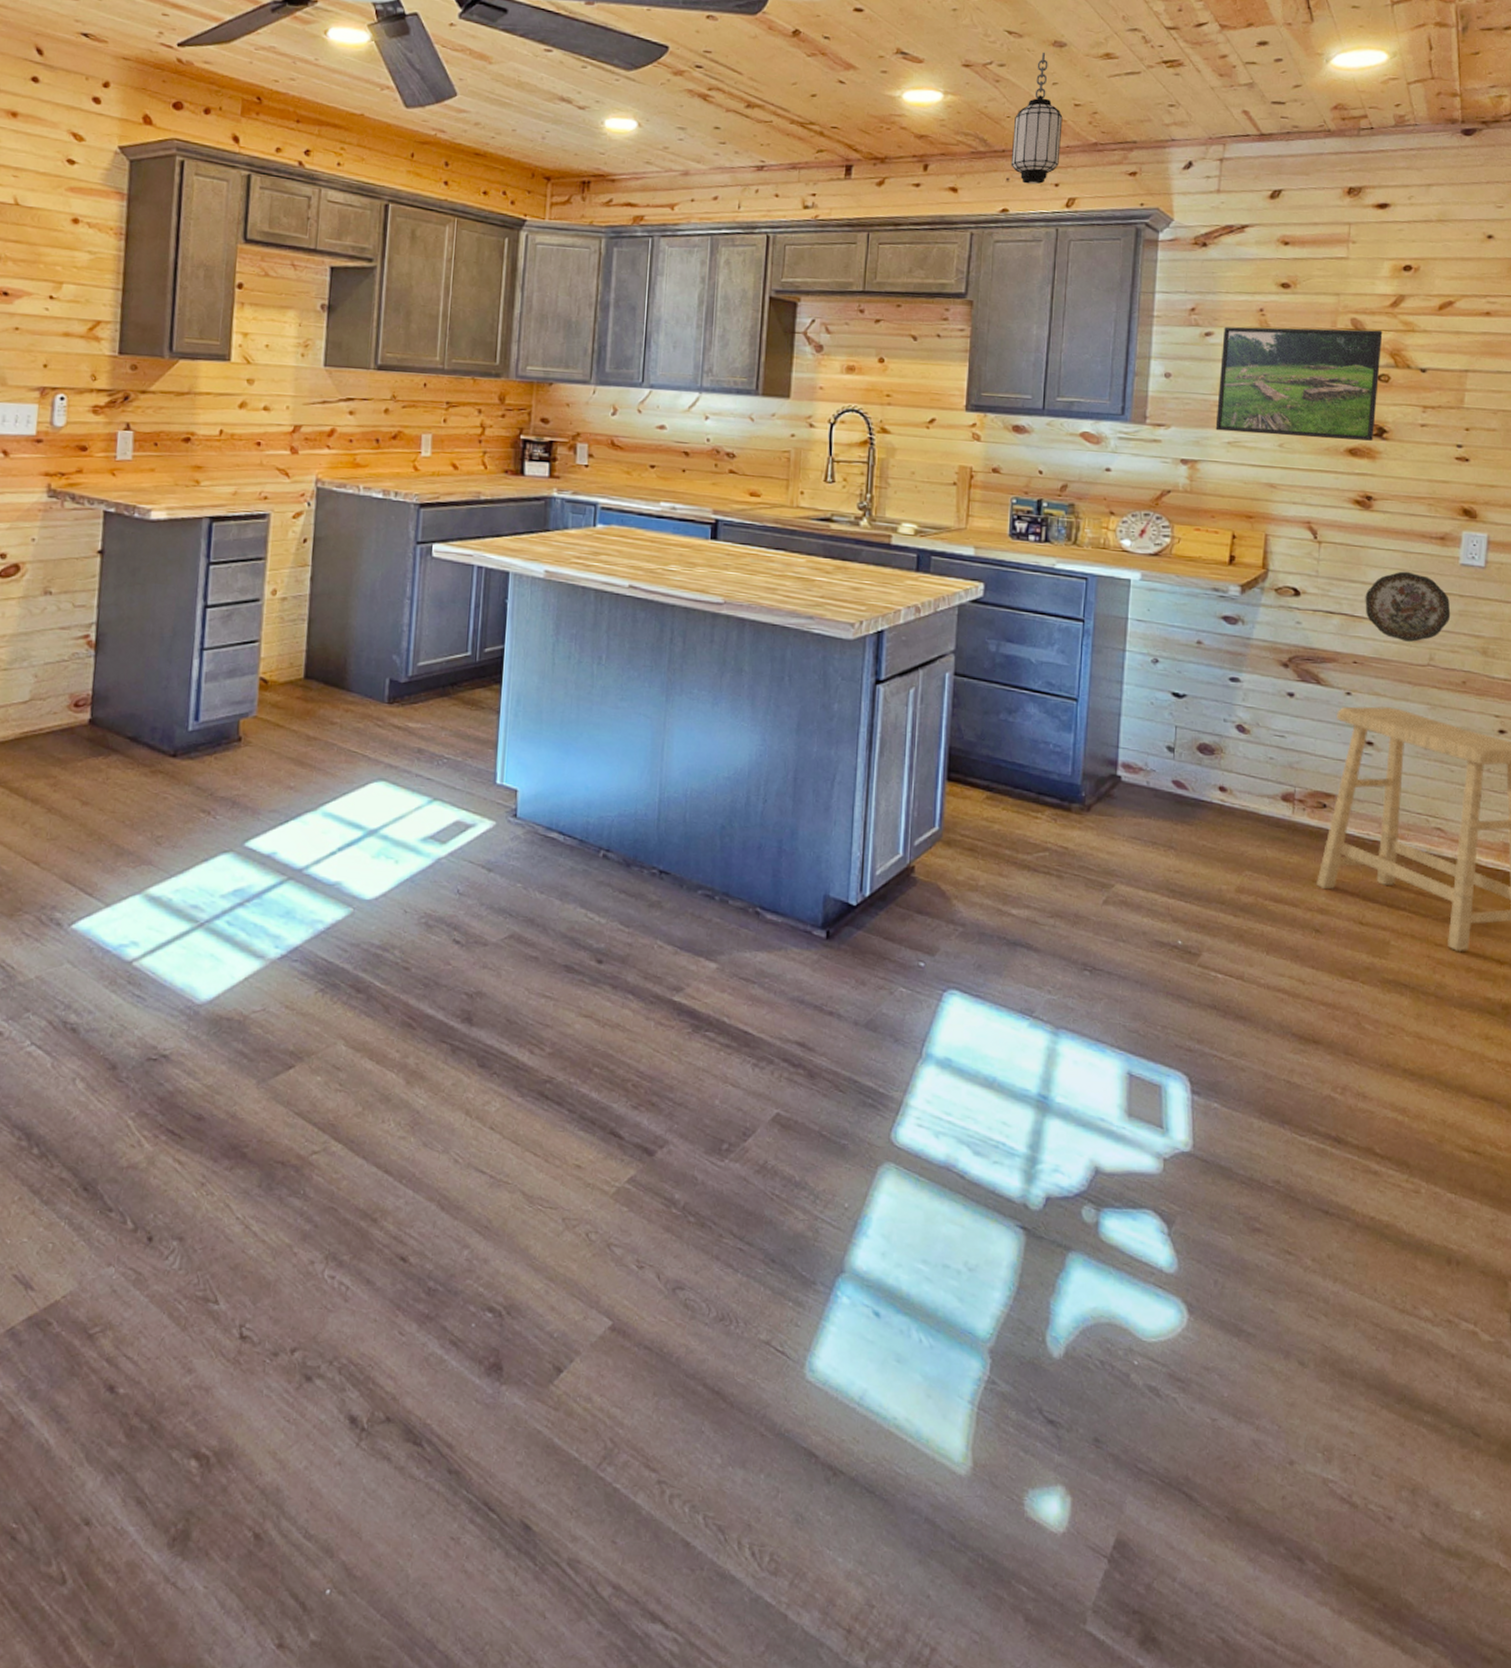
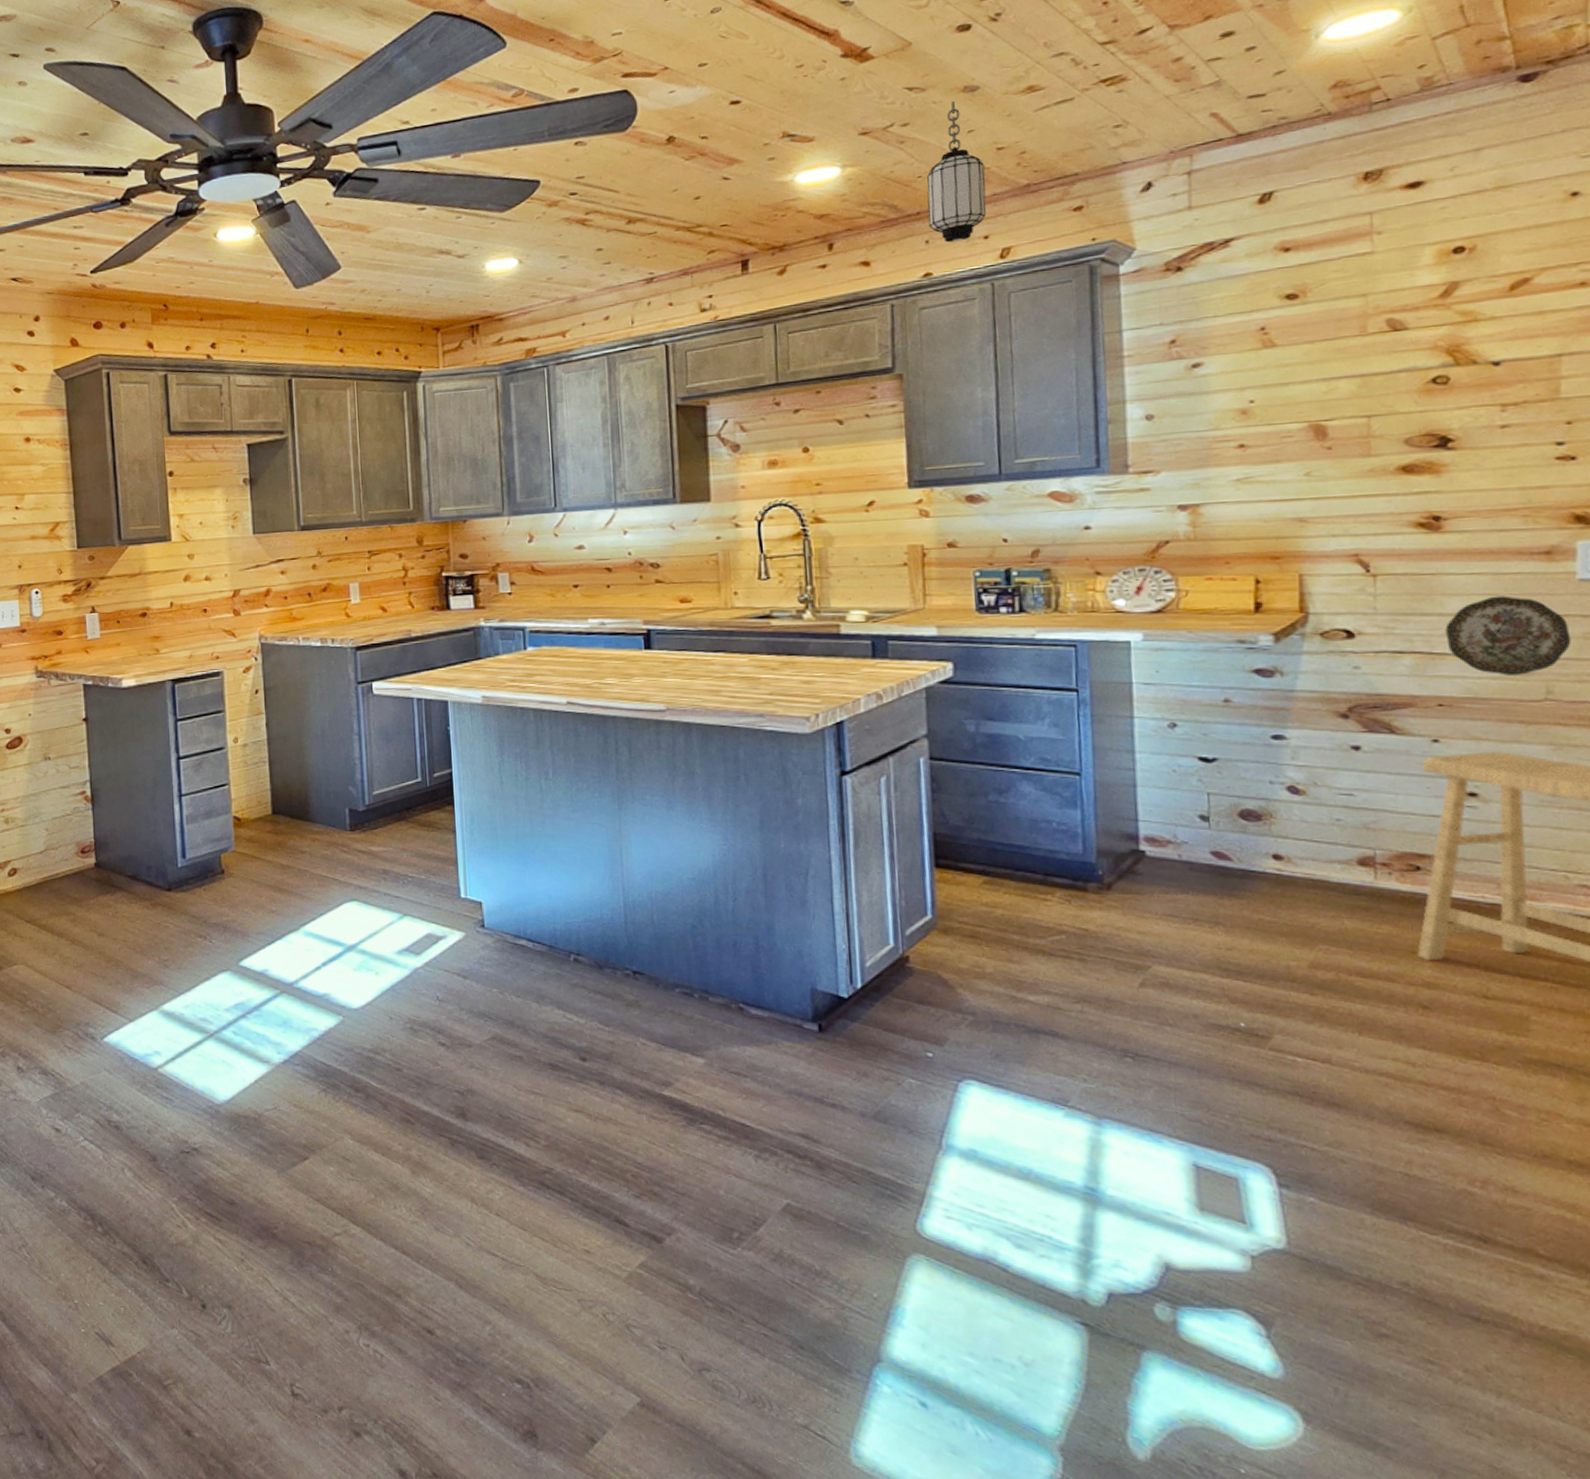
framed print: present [1215,326,1383,441] -> none [1215,327,1435,469]

